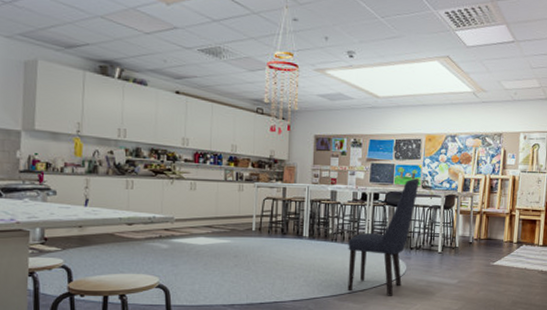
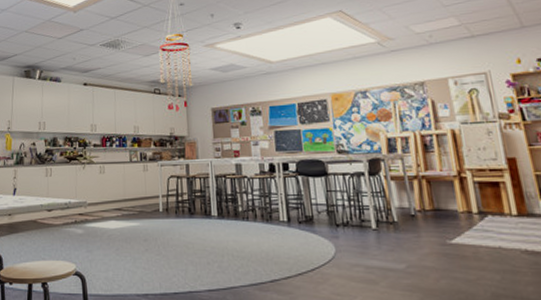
chair: present [347,178,420,296] -> none [261,143,334,286]

